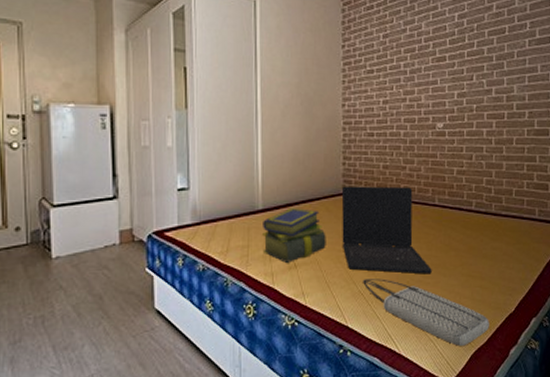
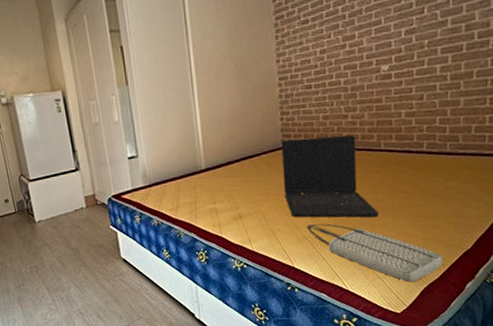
stack of books: present [263,208,326,263] -> none [207,164,269,215]

